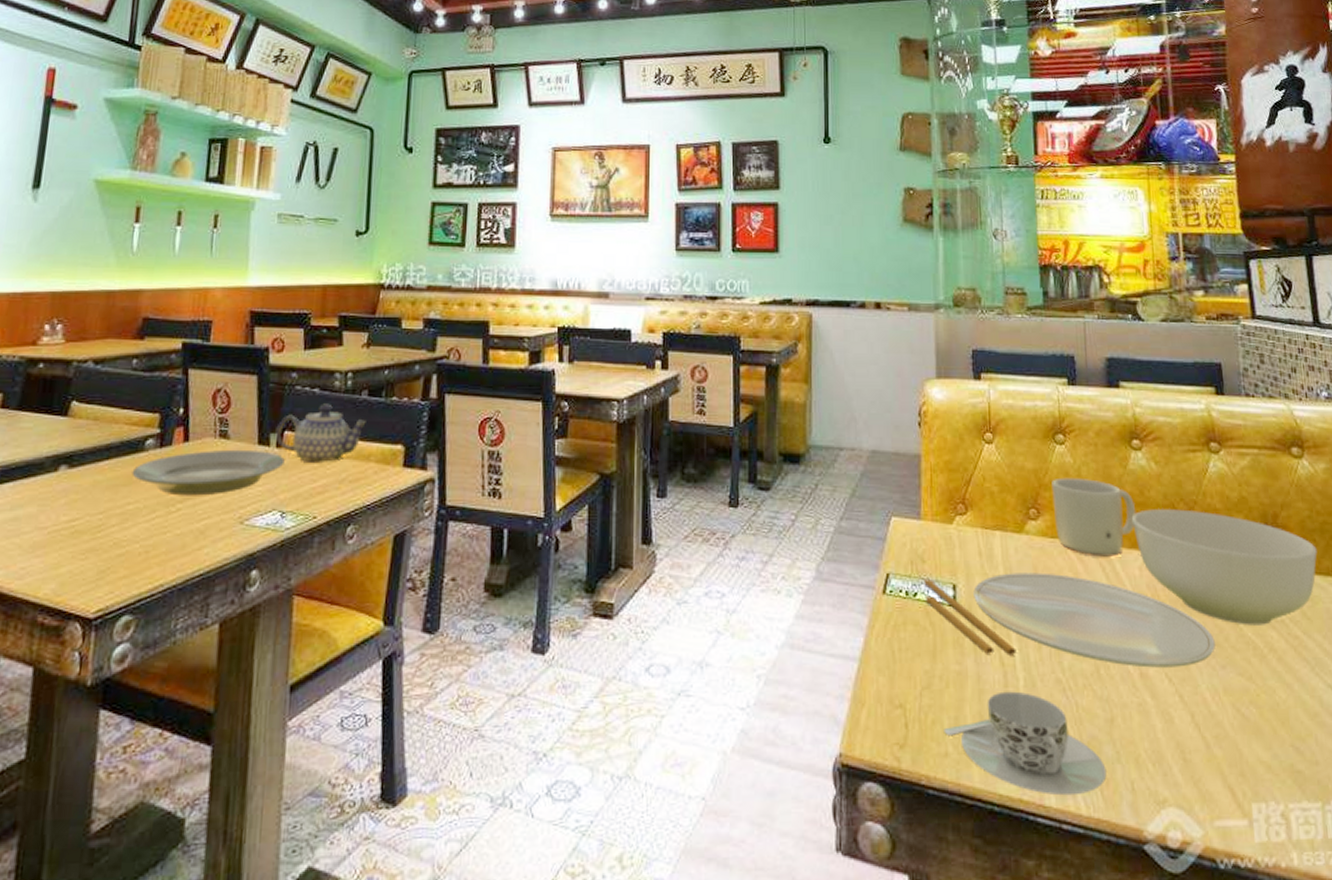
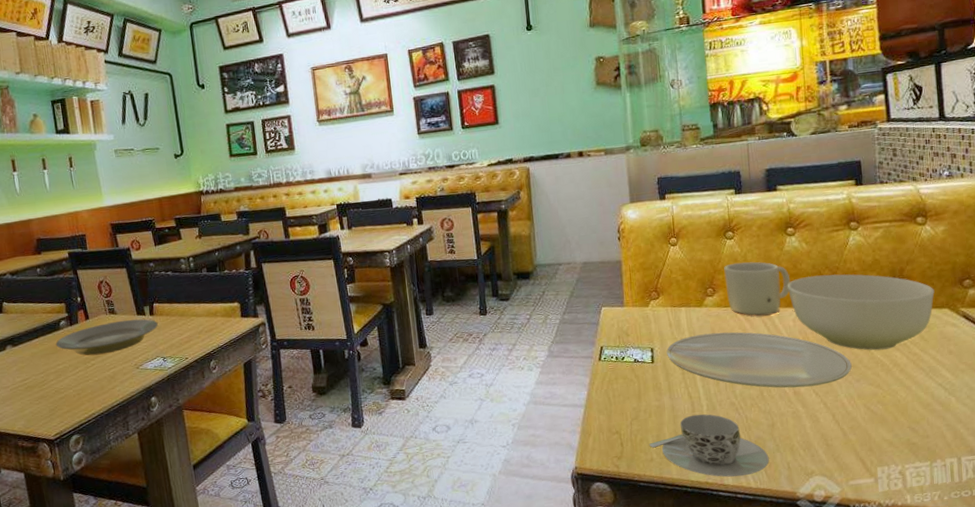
teapot: present [275,403,366,462] -> none [147,281,209,323]
chopsticks: present [923,578,1016,654] -> none [628,346,700,392]

